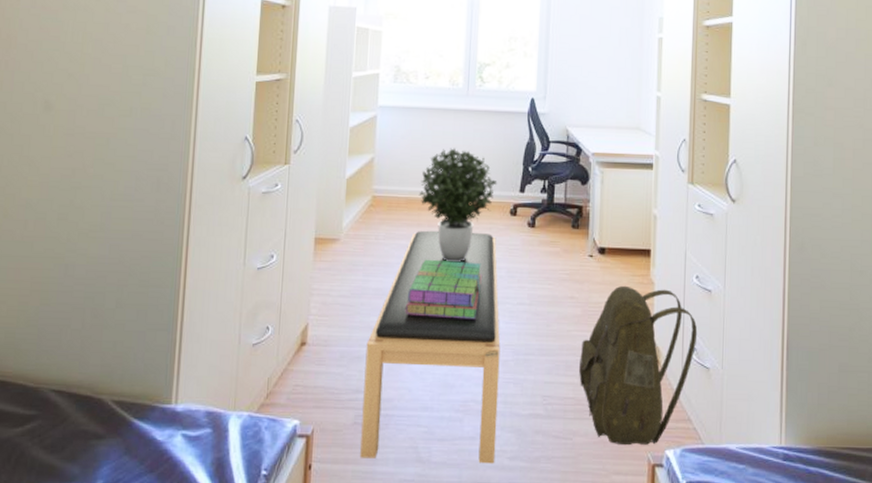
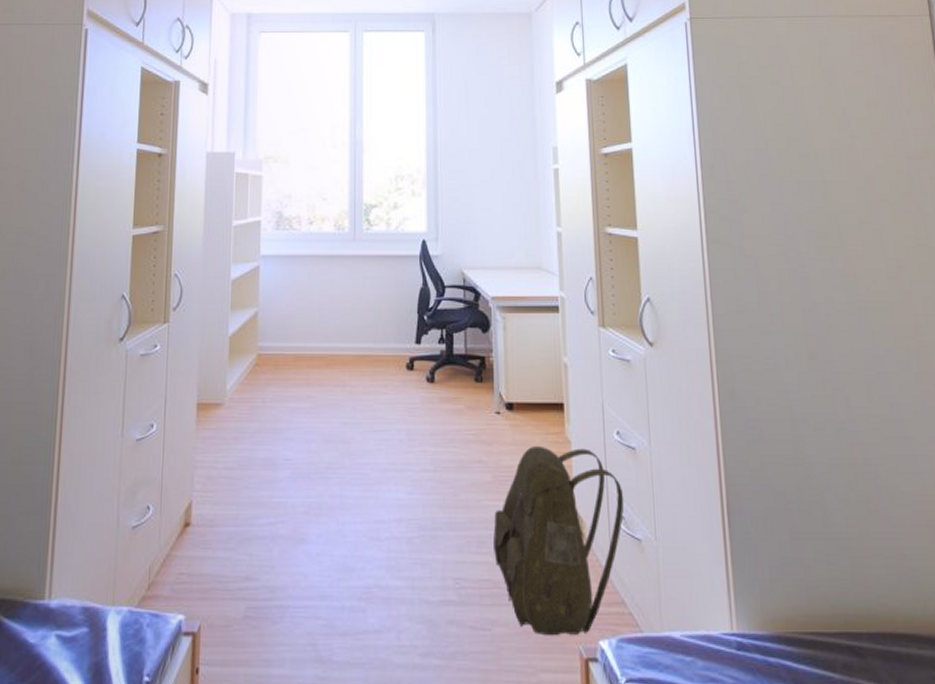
bench: present [360,230,501,464] -> none [253,390,405,662]
stack of books: present [405,259,482,320] -> none [297,423,379,491]
potted plant: present [419,148,498,263] -> none [307,298,391,426]

